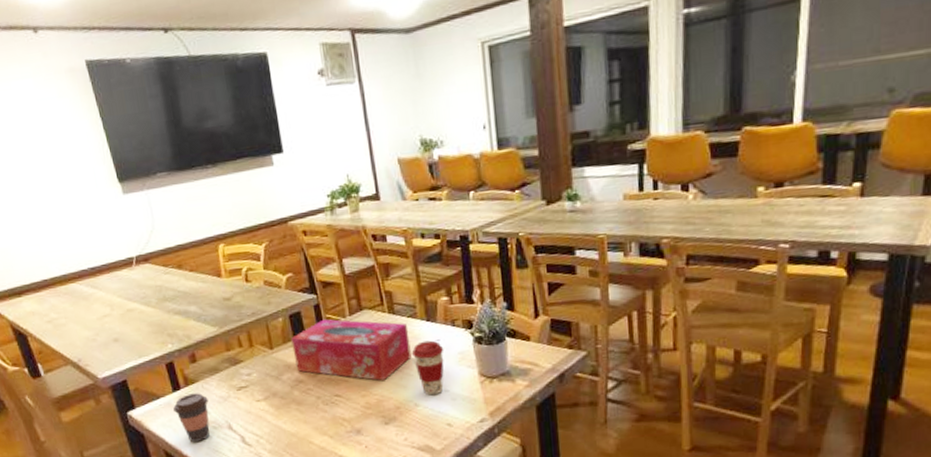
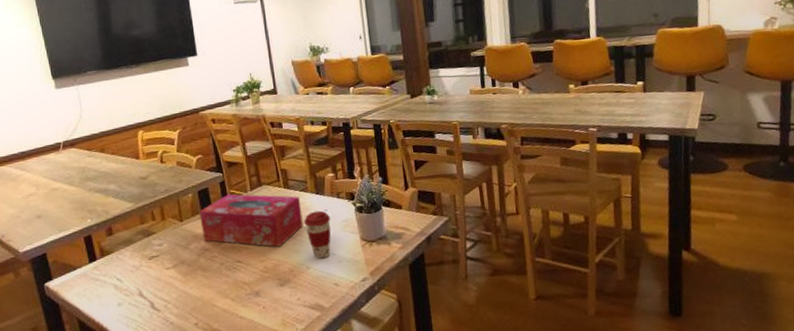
coffee cup: present [173,393,210,443] -> none [89,263,122,310]

